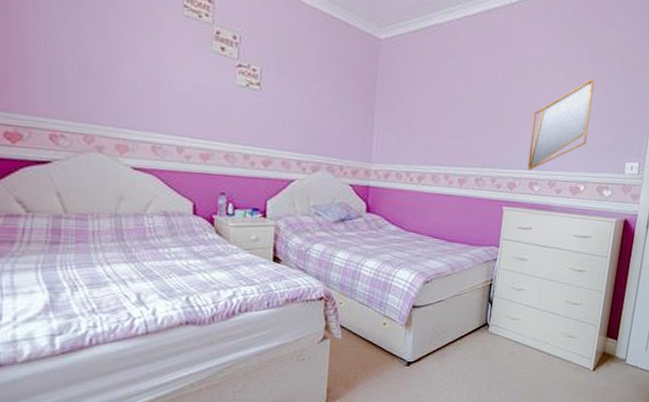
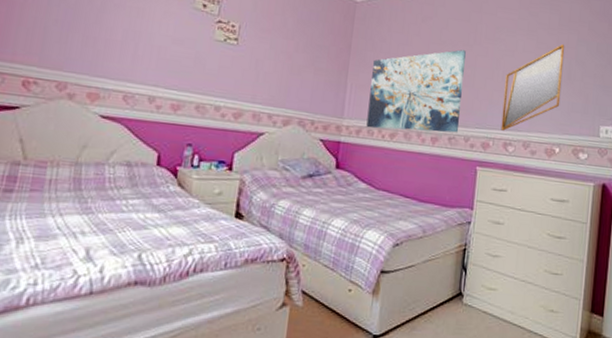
wall art: none [394,88,493,174] -> present [366,50,466,133]

